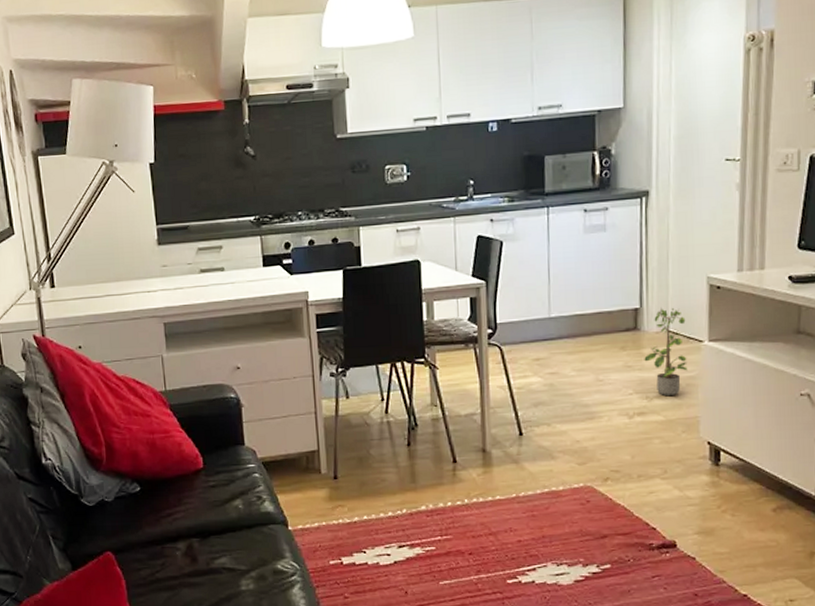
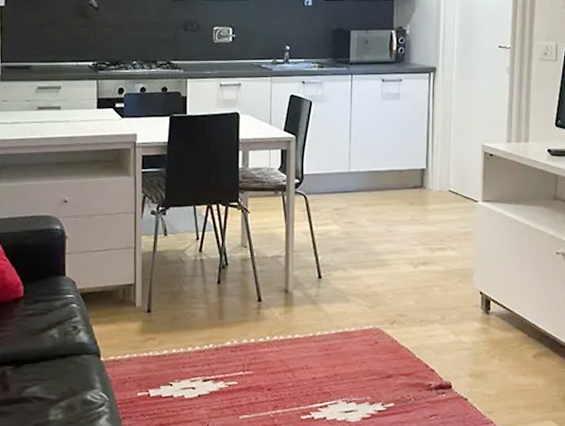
potted plant: present [644,307,688,395] -> none [428,170,465,248]

